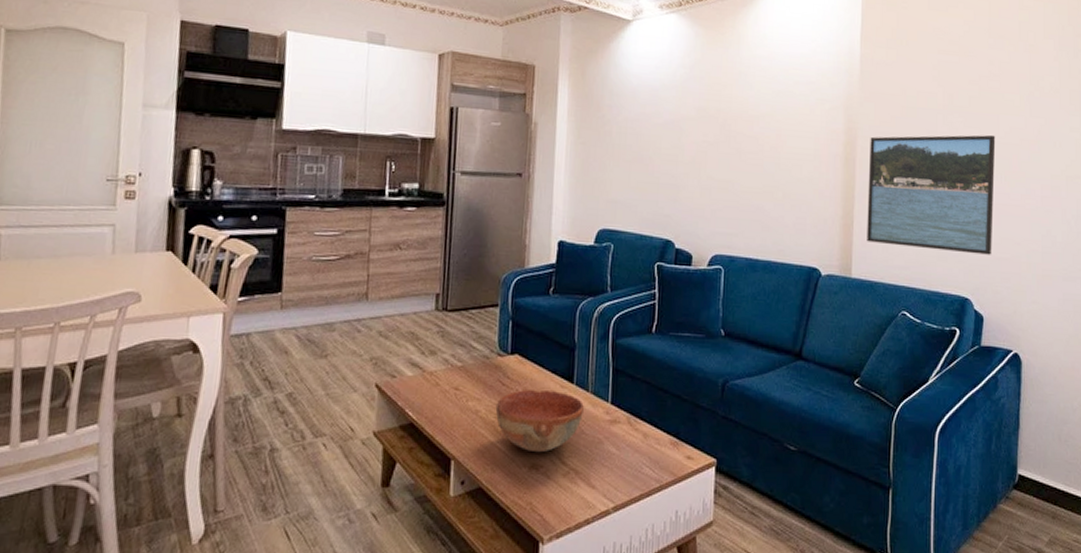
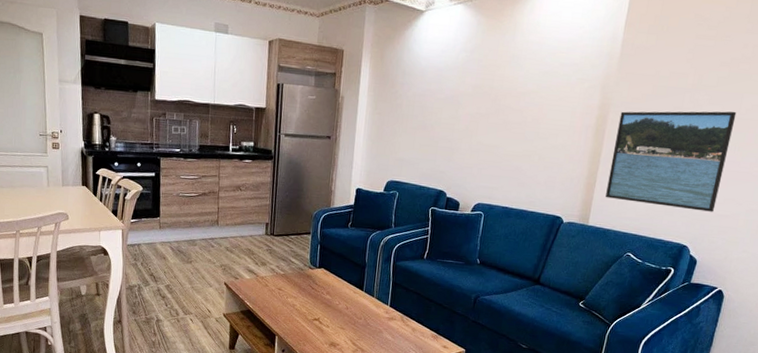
bowl: present [495,390,584,453] -> none [307,293,370,336]

